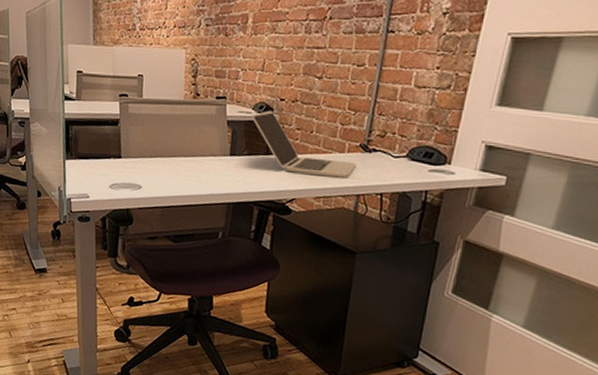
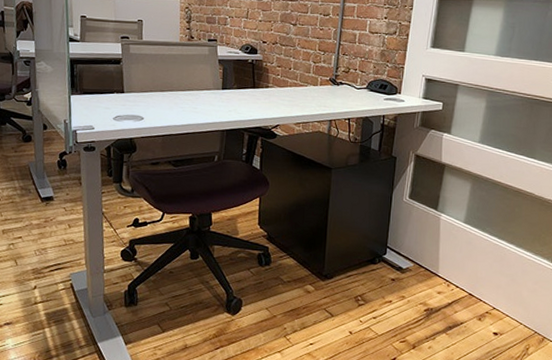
laptop: present [252,110,356,178] -> none [240,51,327,107]

